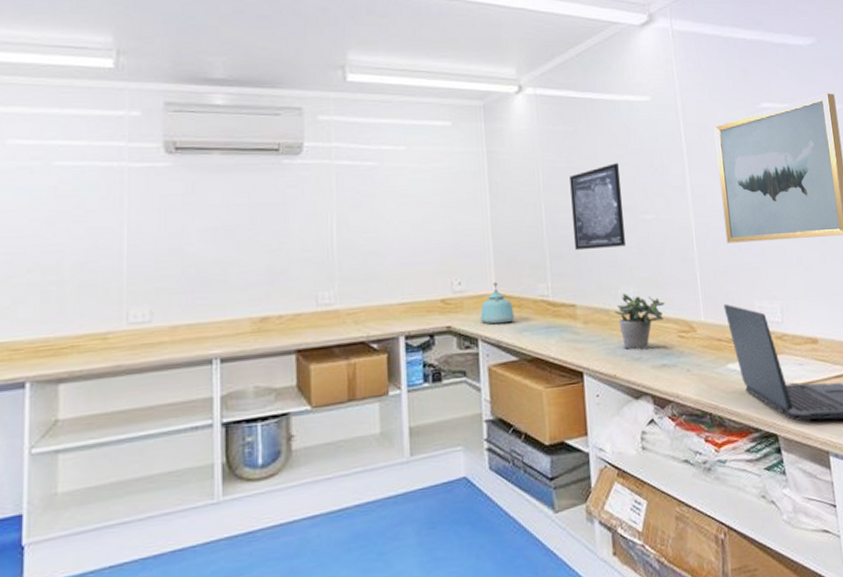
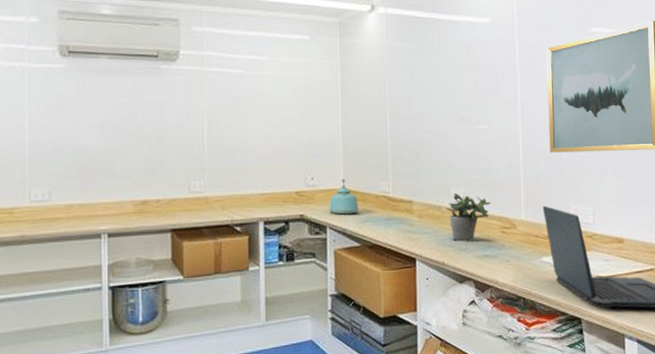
wall art: present [570,163,625,251] -> none [413,78,459,154]

